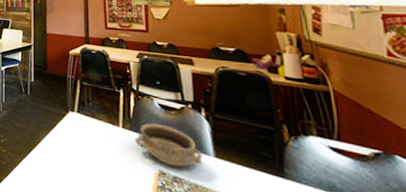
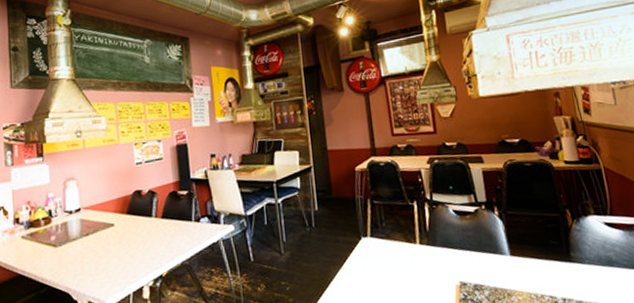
ceramic bowl: present [135,123,203,168] -> none [433,232,501,275]

